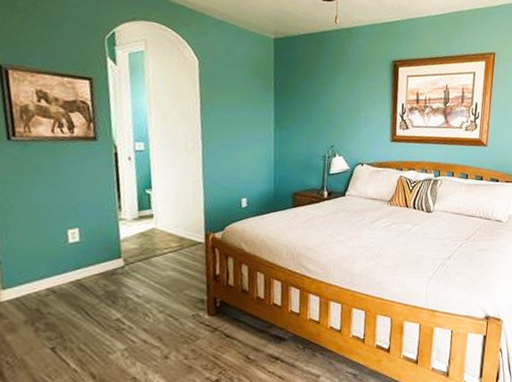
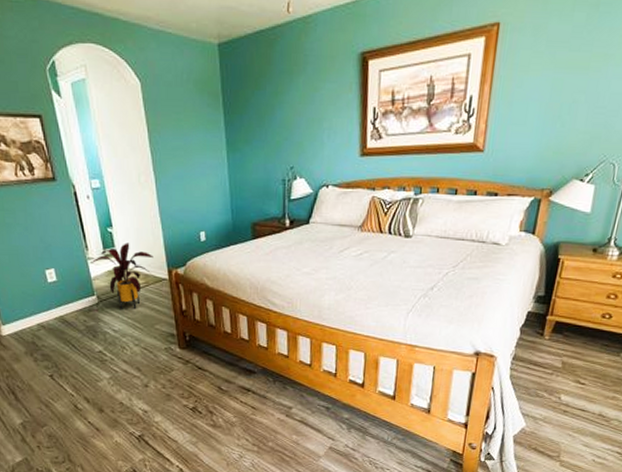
house plant: none [122,205,192,274] -> present [91,243,155,311]

